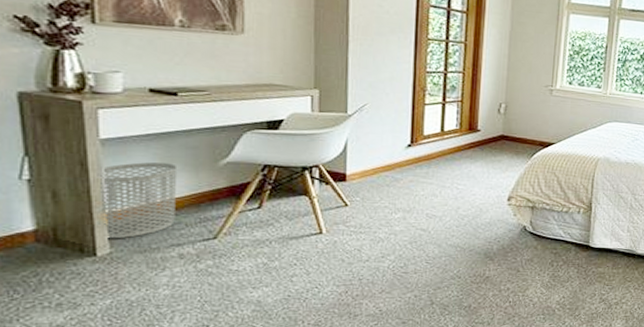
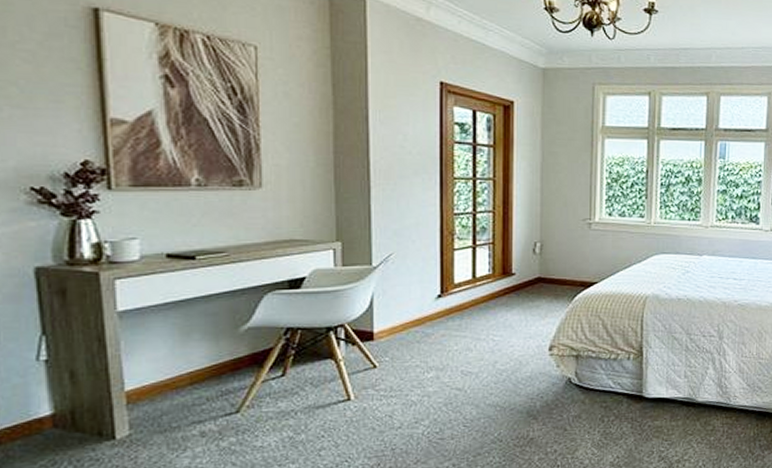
waste bin: present [100,162,178,239] -> none [118,333,197,420]

